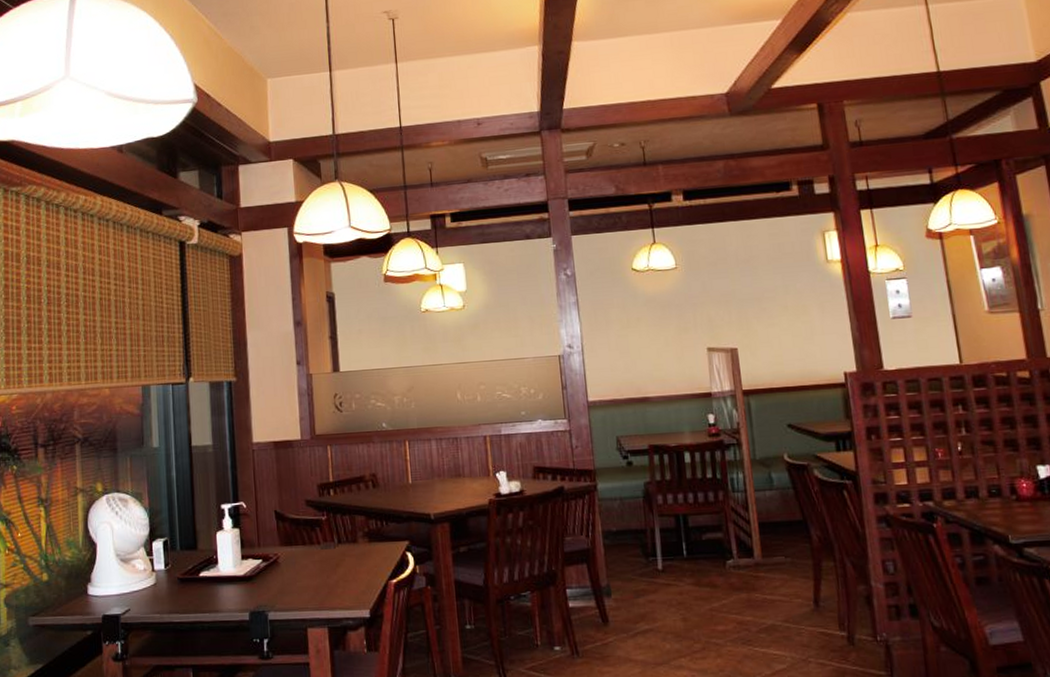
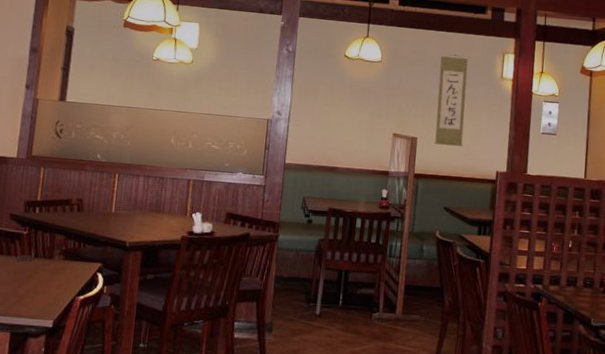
wall scroll: none [747,244,796,352] -> present [434,54,468,146]

